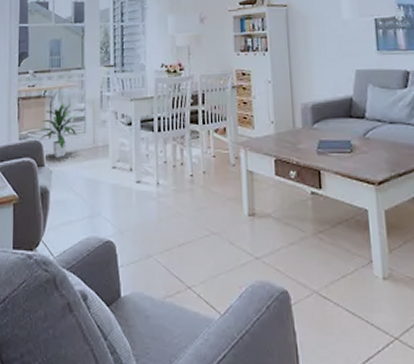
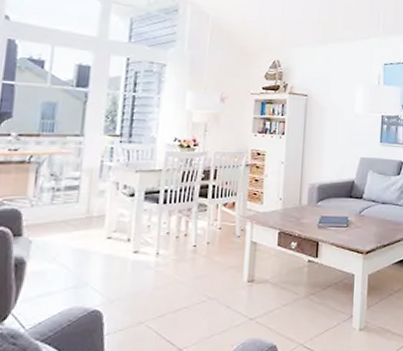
indoor plant: present [39,103,78,158] -> none [19,170,69,227]

